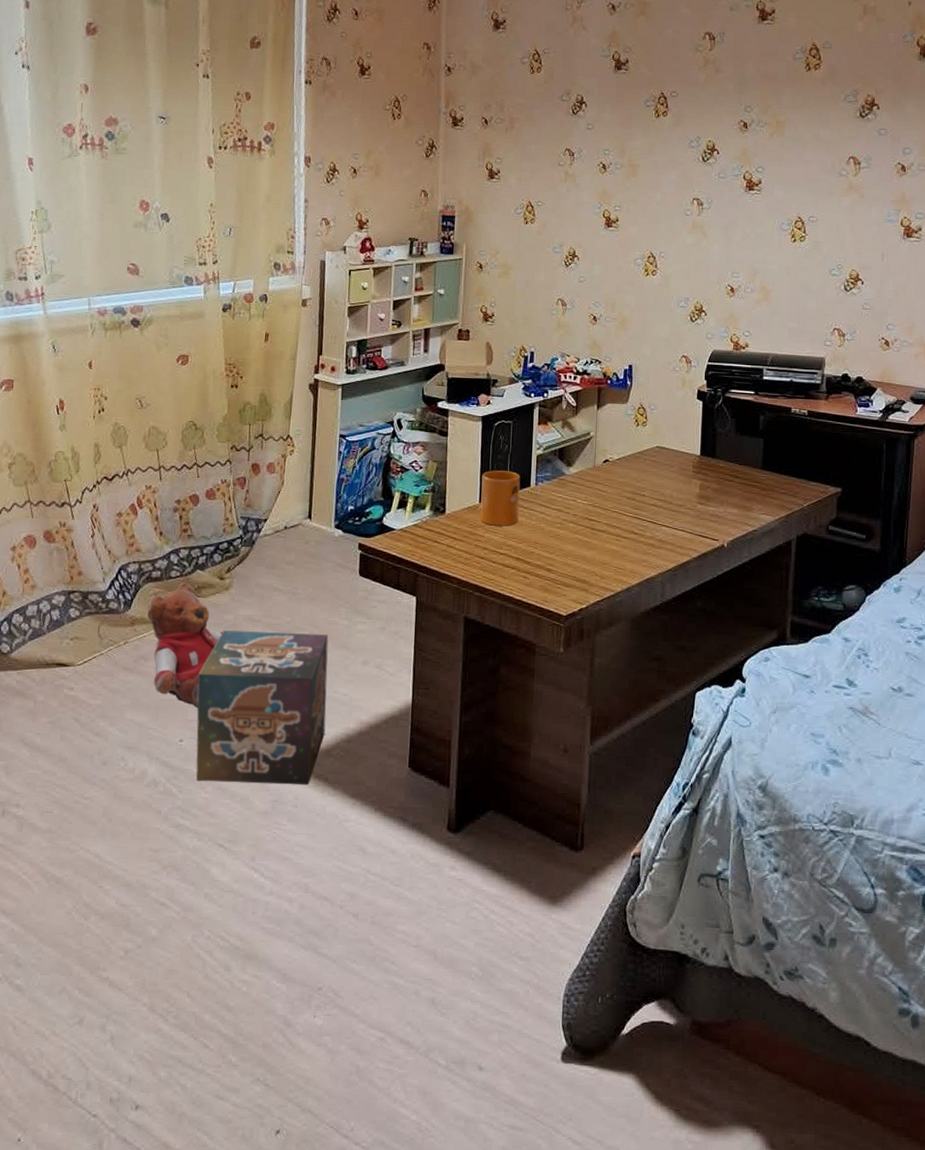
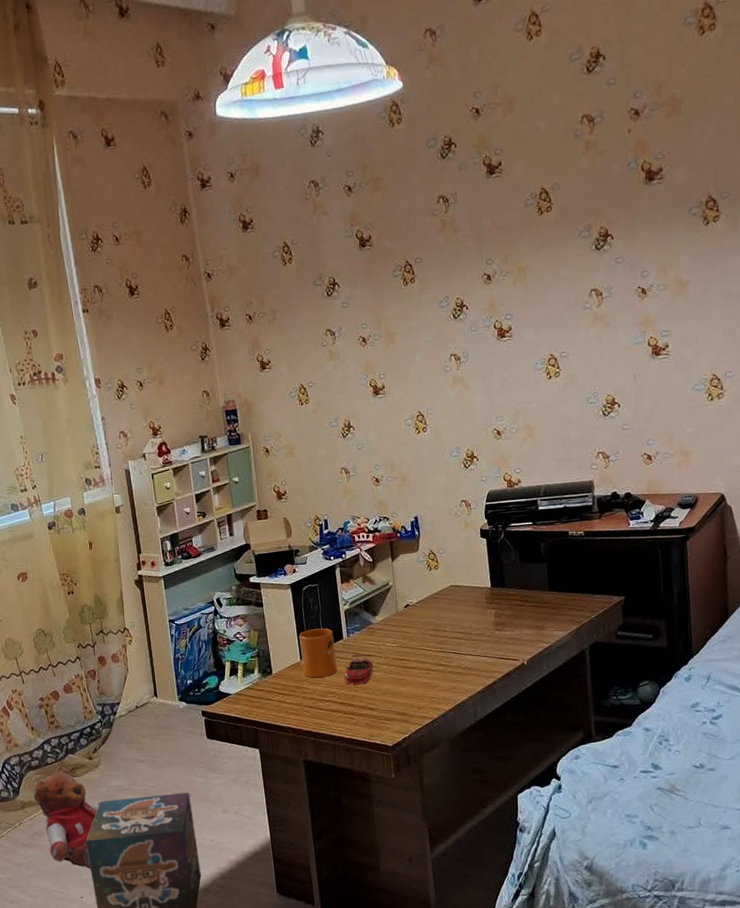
toy car: none [525,505,559,540] -> present [344,653,374,685]

